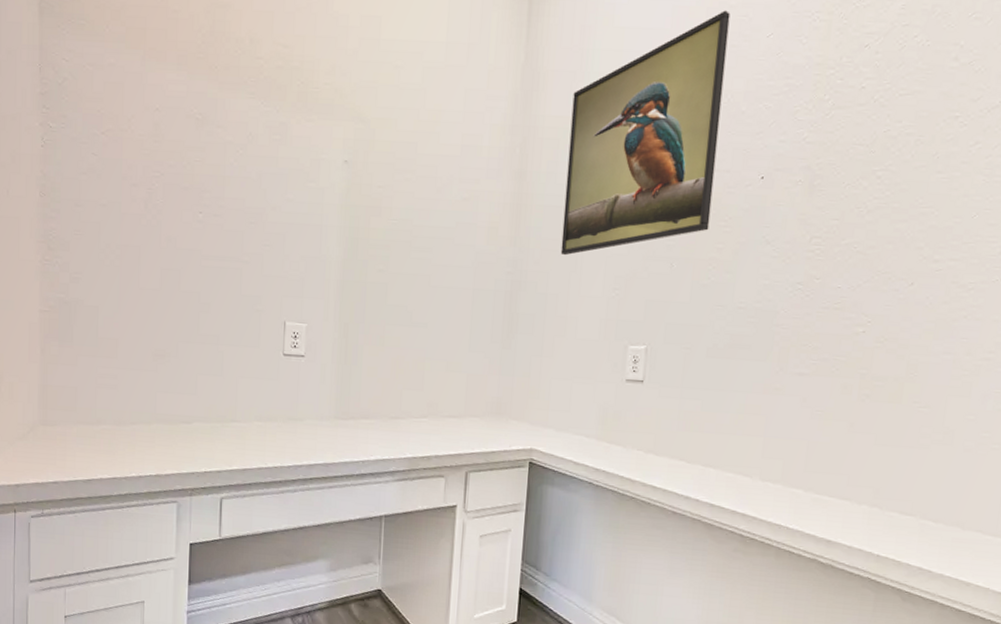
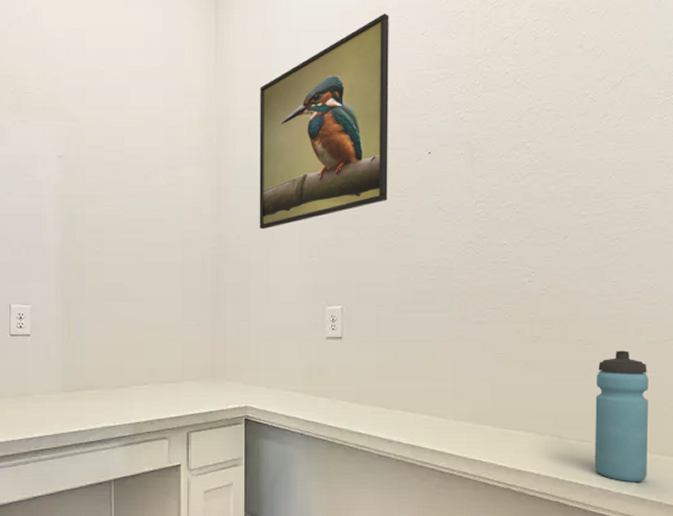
water bottle: none [916,416,991,565] -> present [594,350,648,483]

